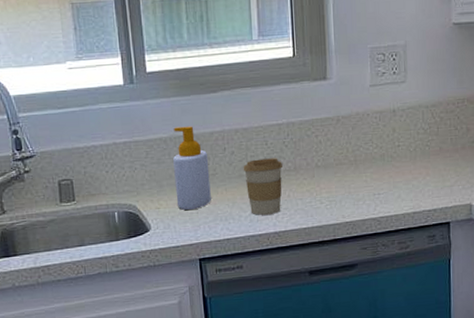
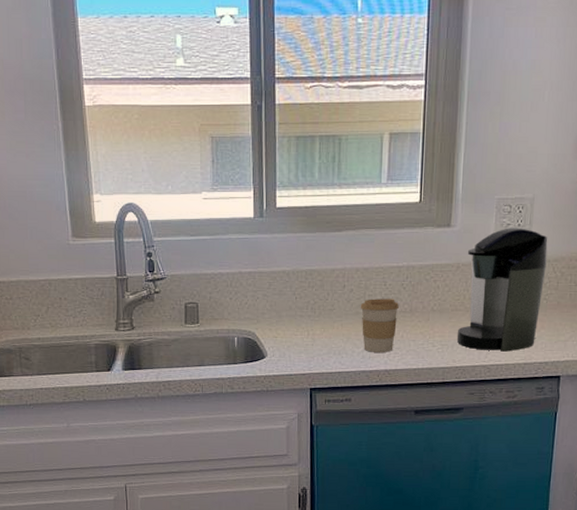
soap bottle: present [173,126,211,211] -> none [293,261,328,342]
coffee maker: none [344,75,425,203] -> present [456,228,548,352]

